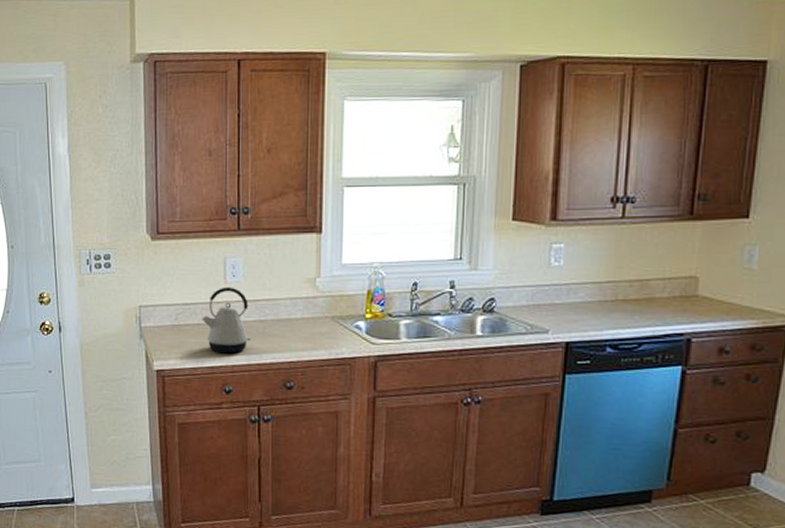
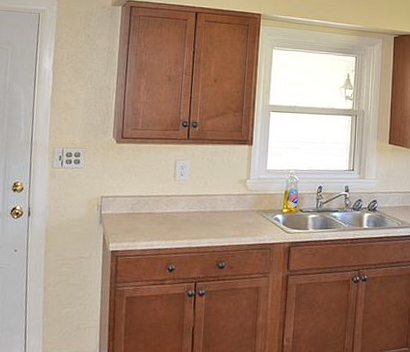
kettle: present [201,286,251,354] -> none [153,183,192,238]

